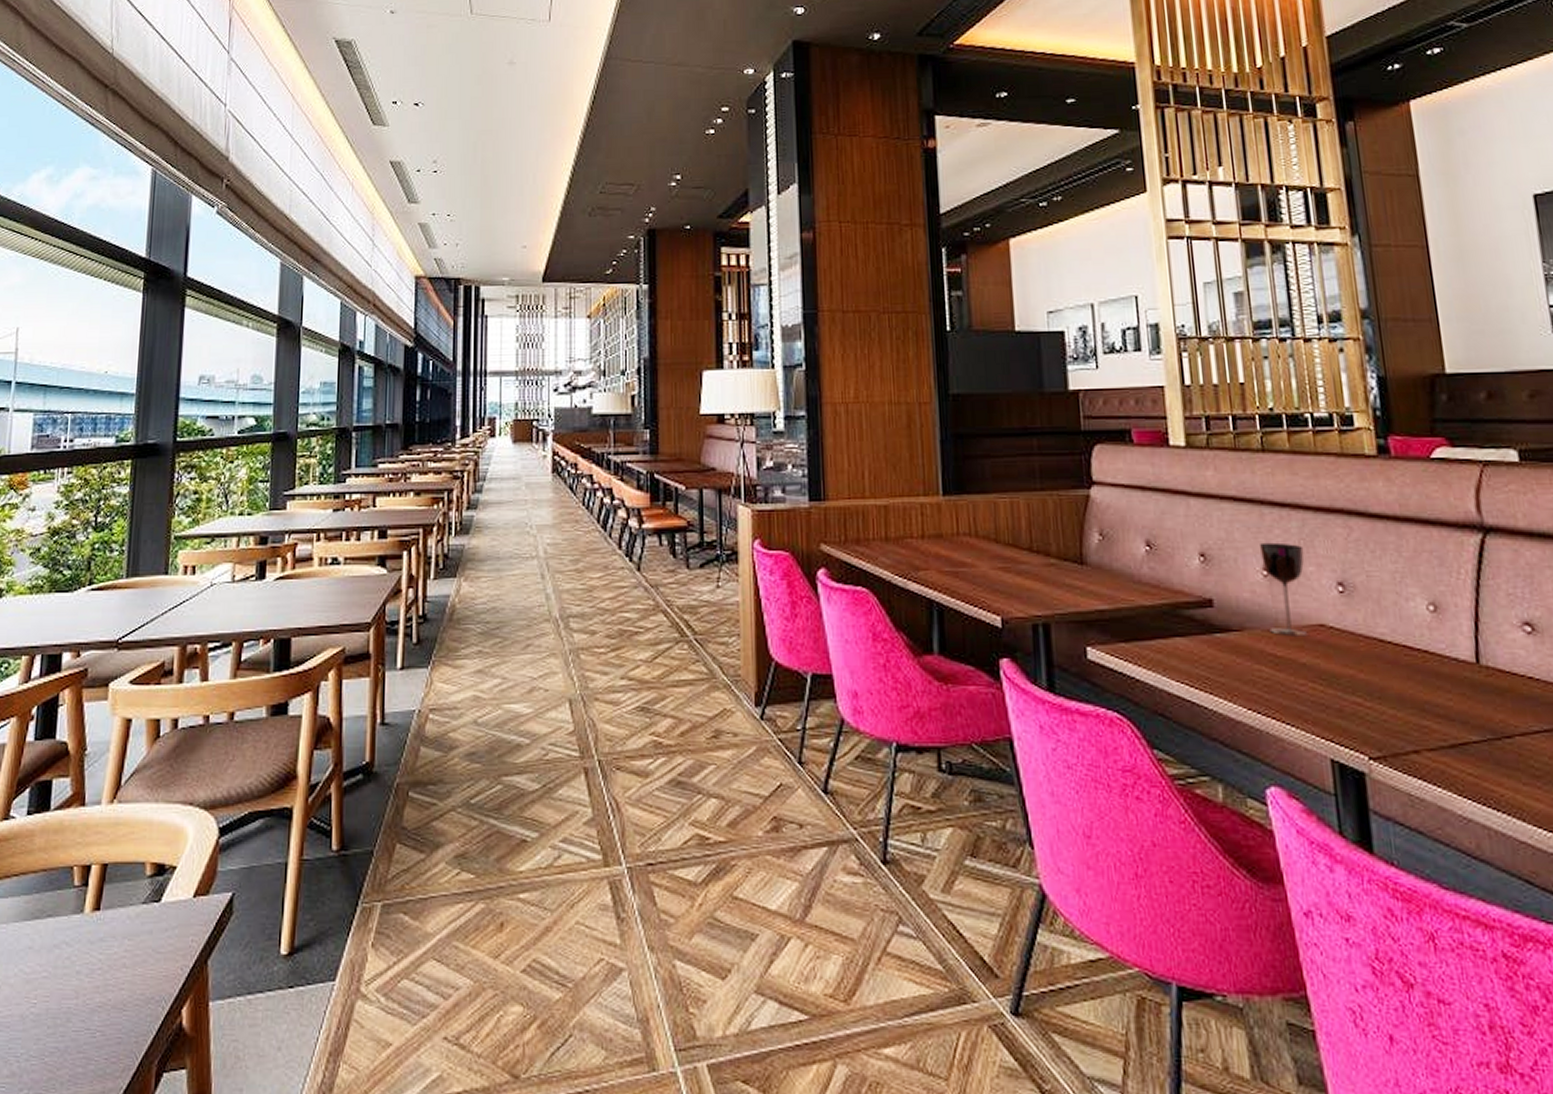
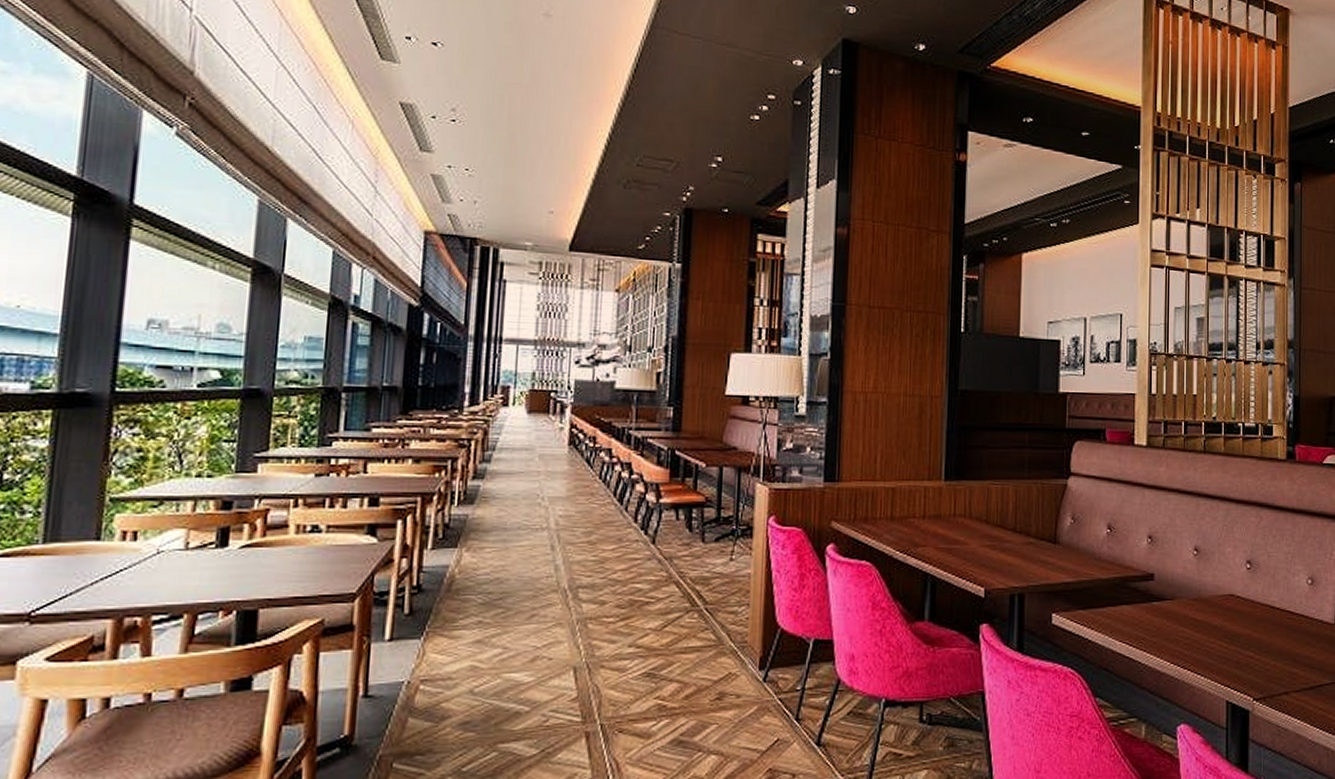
wine glass: present [1260,542,1310,638] -> none [1193,528,1226,606]

